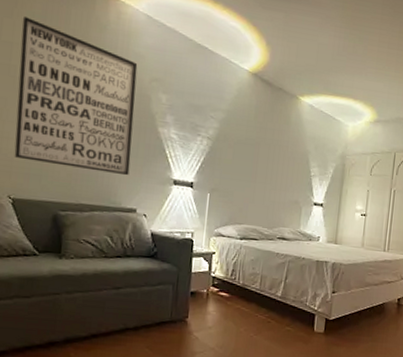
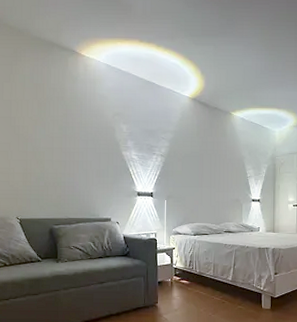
wall art: present [14,17,138,176] -> none [16,80,104,193]

